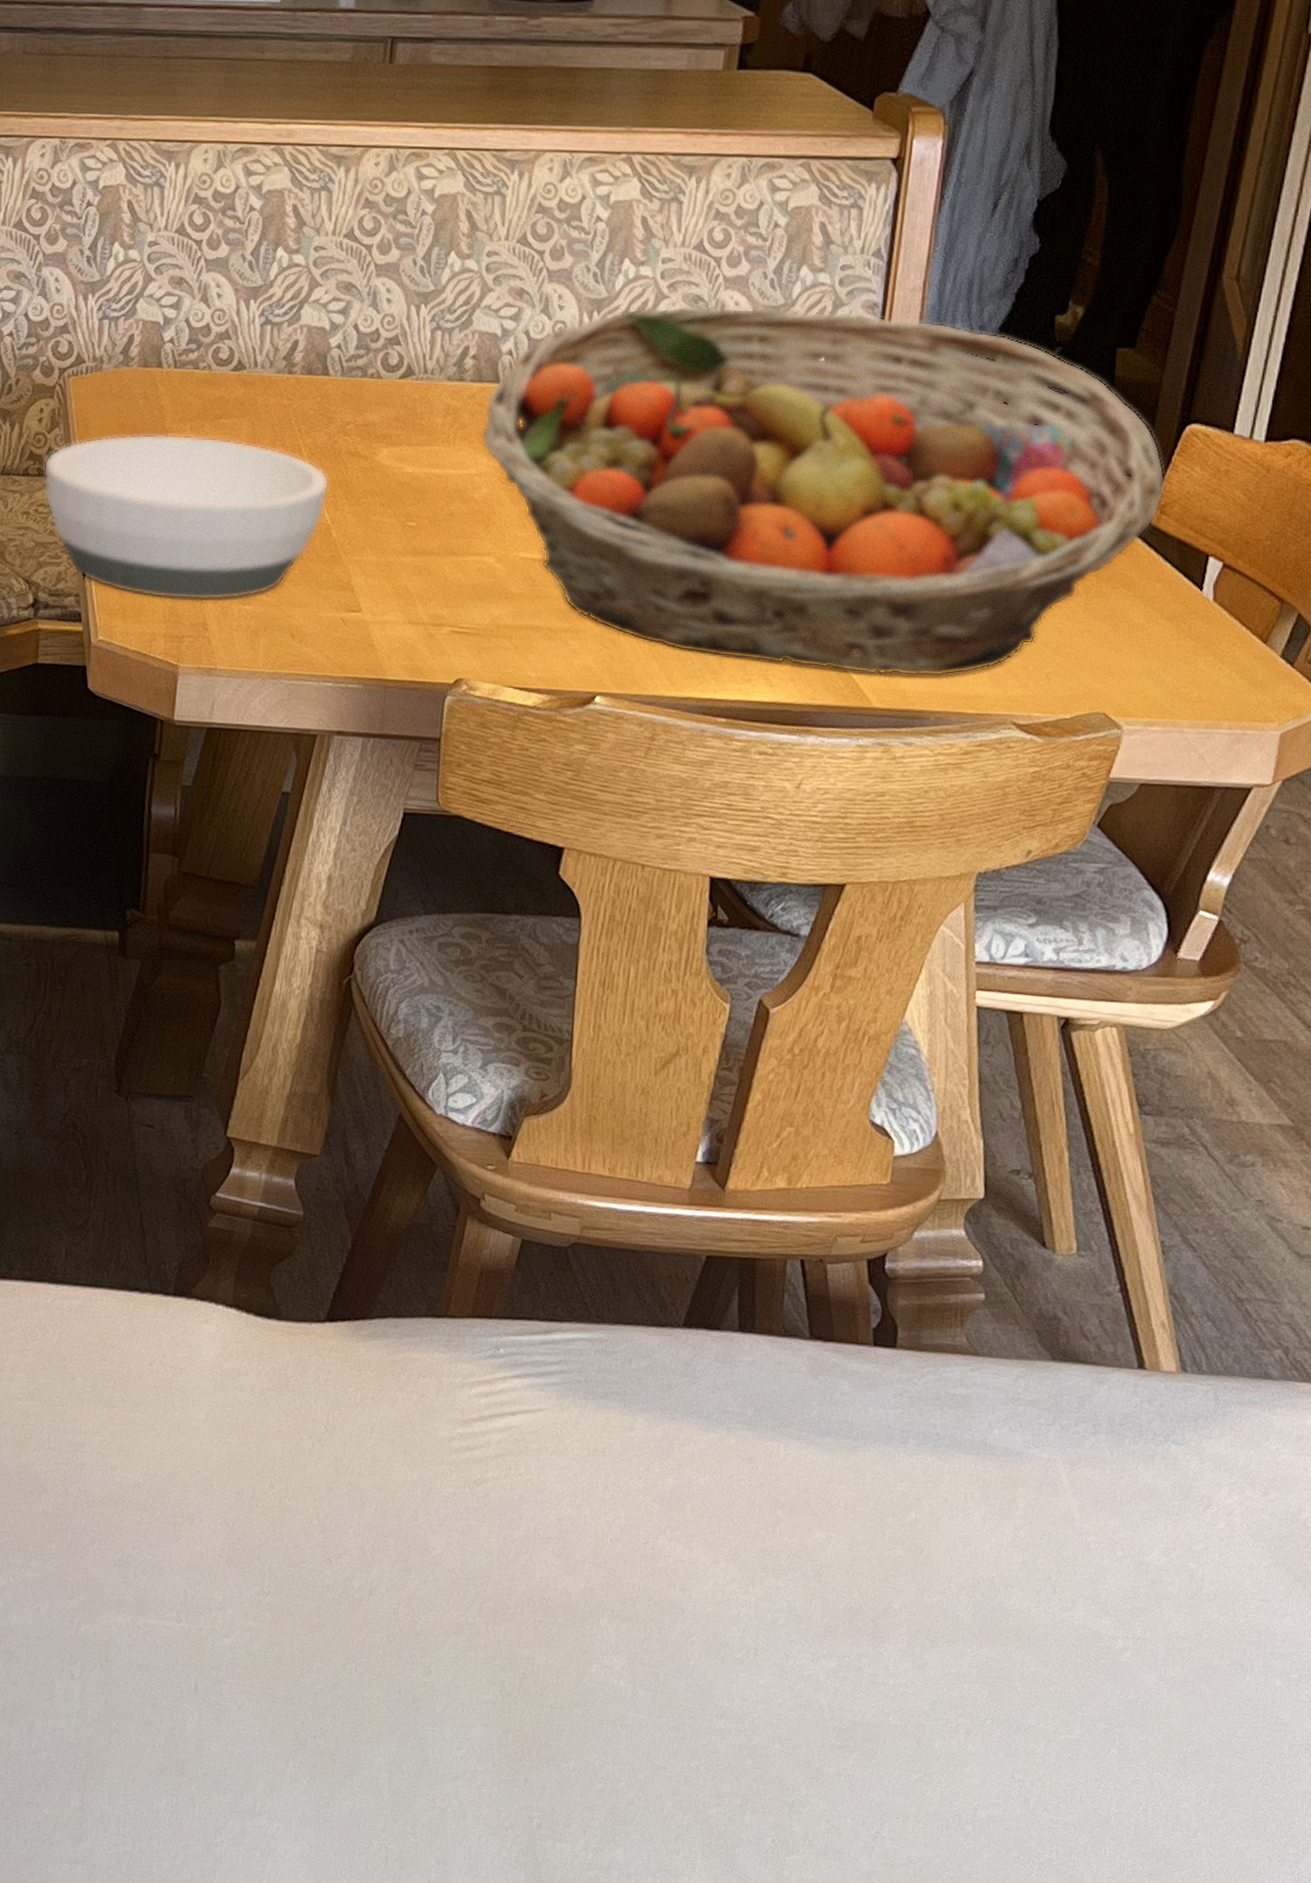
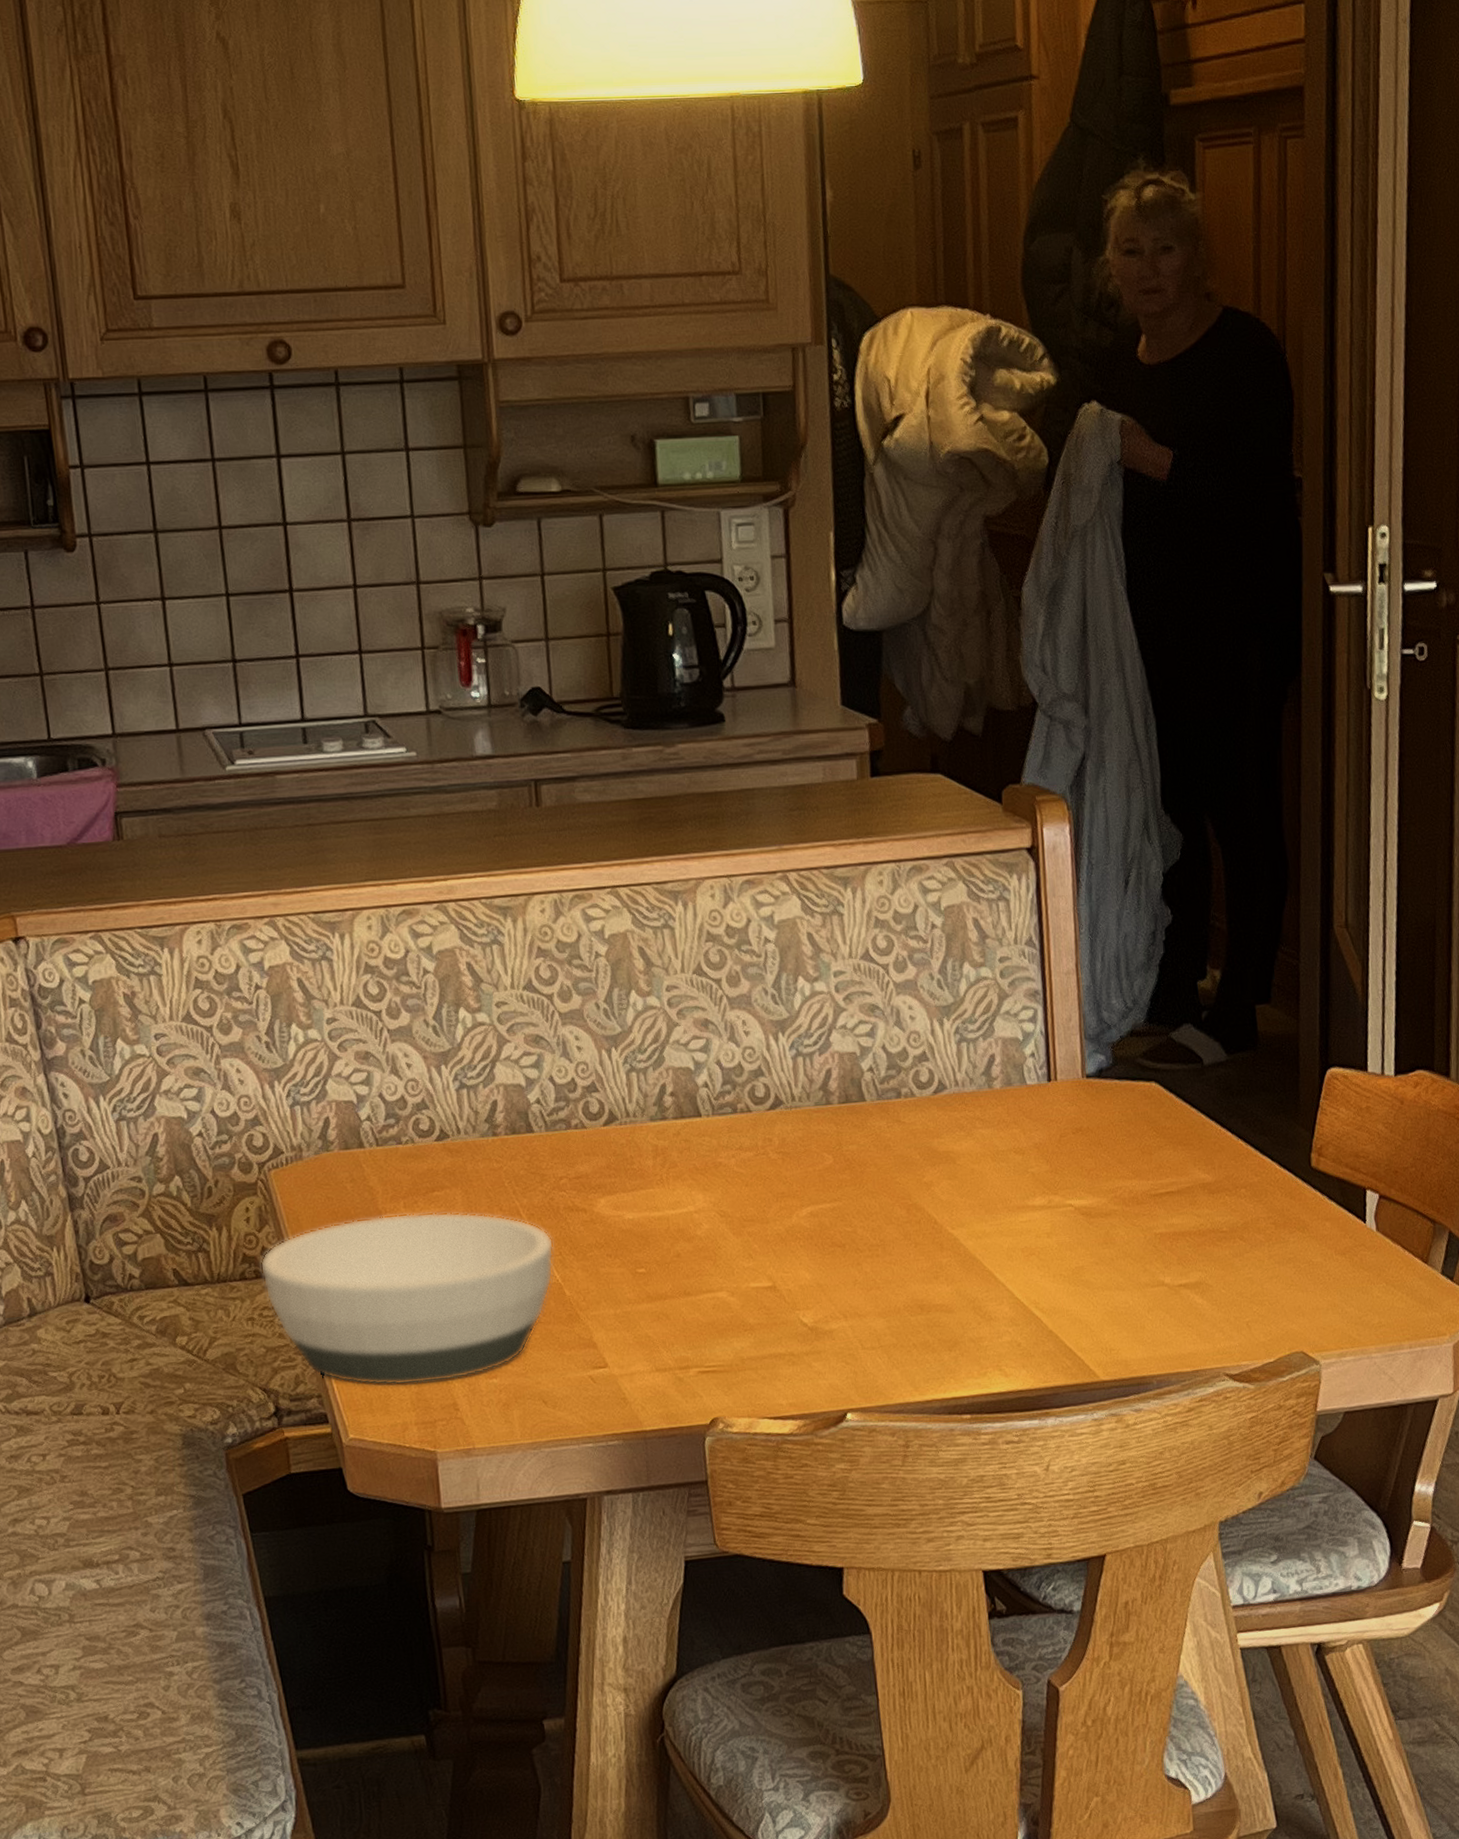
fruit basket: present [481,305,1166,677] -> none [692,1001,1319,1356]

